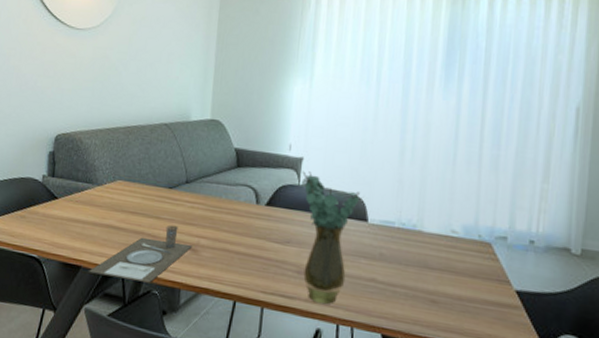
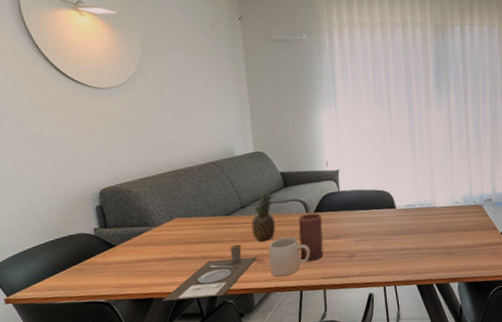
fruit: none [192,169,224,229] -> present [251,192,275,241]
mug: none [204,229,253,278] -> present [268,237,310,277]
candle: none [240,204,273,267] -> present [299,213,324,261]
vase: present [301,171,360,305] -> none [340,179,387,276]

